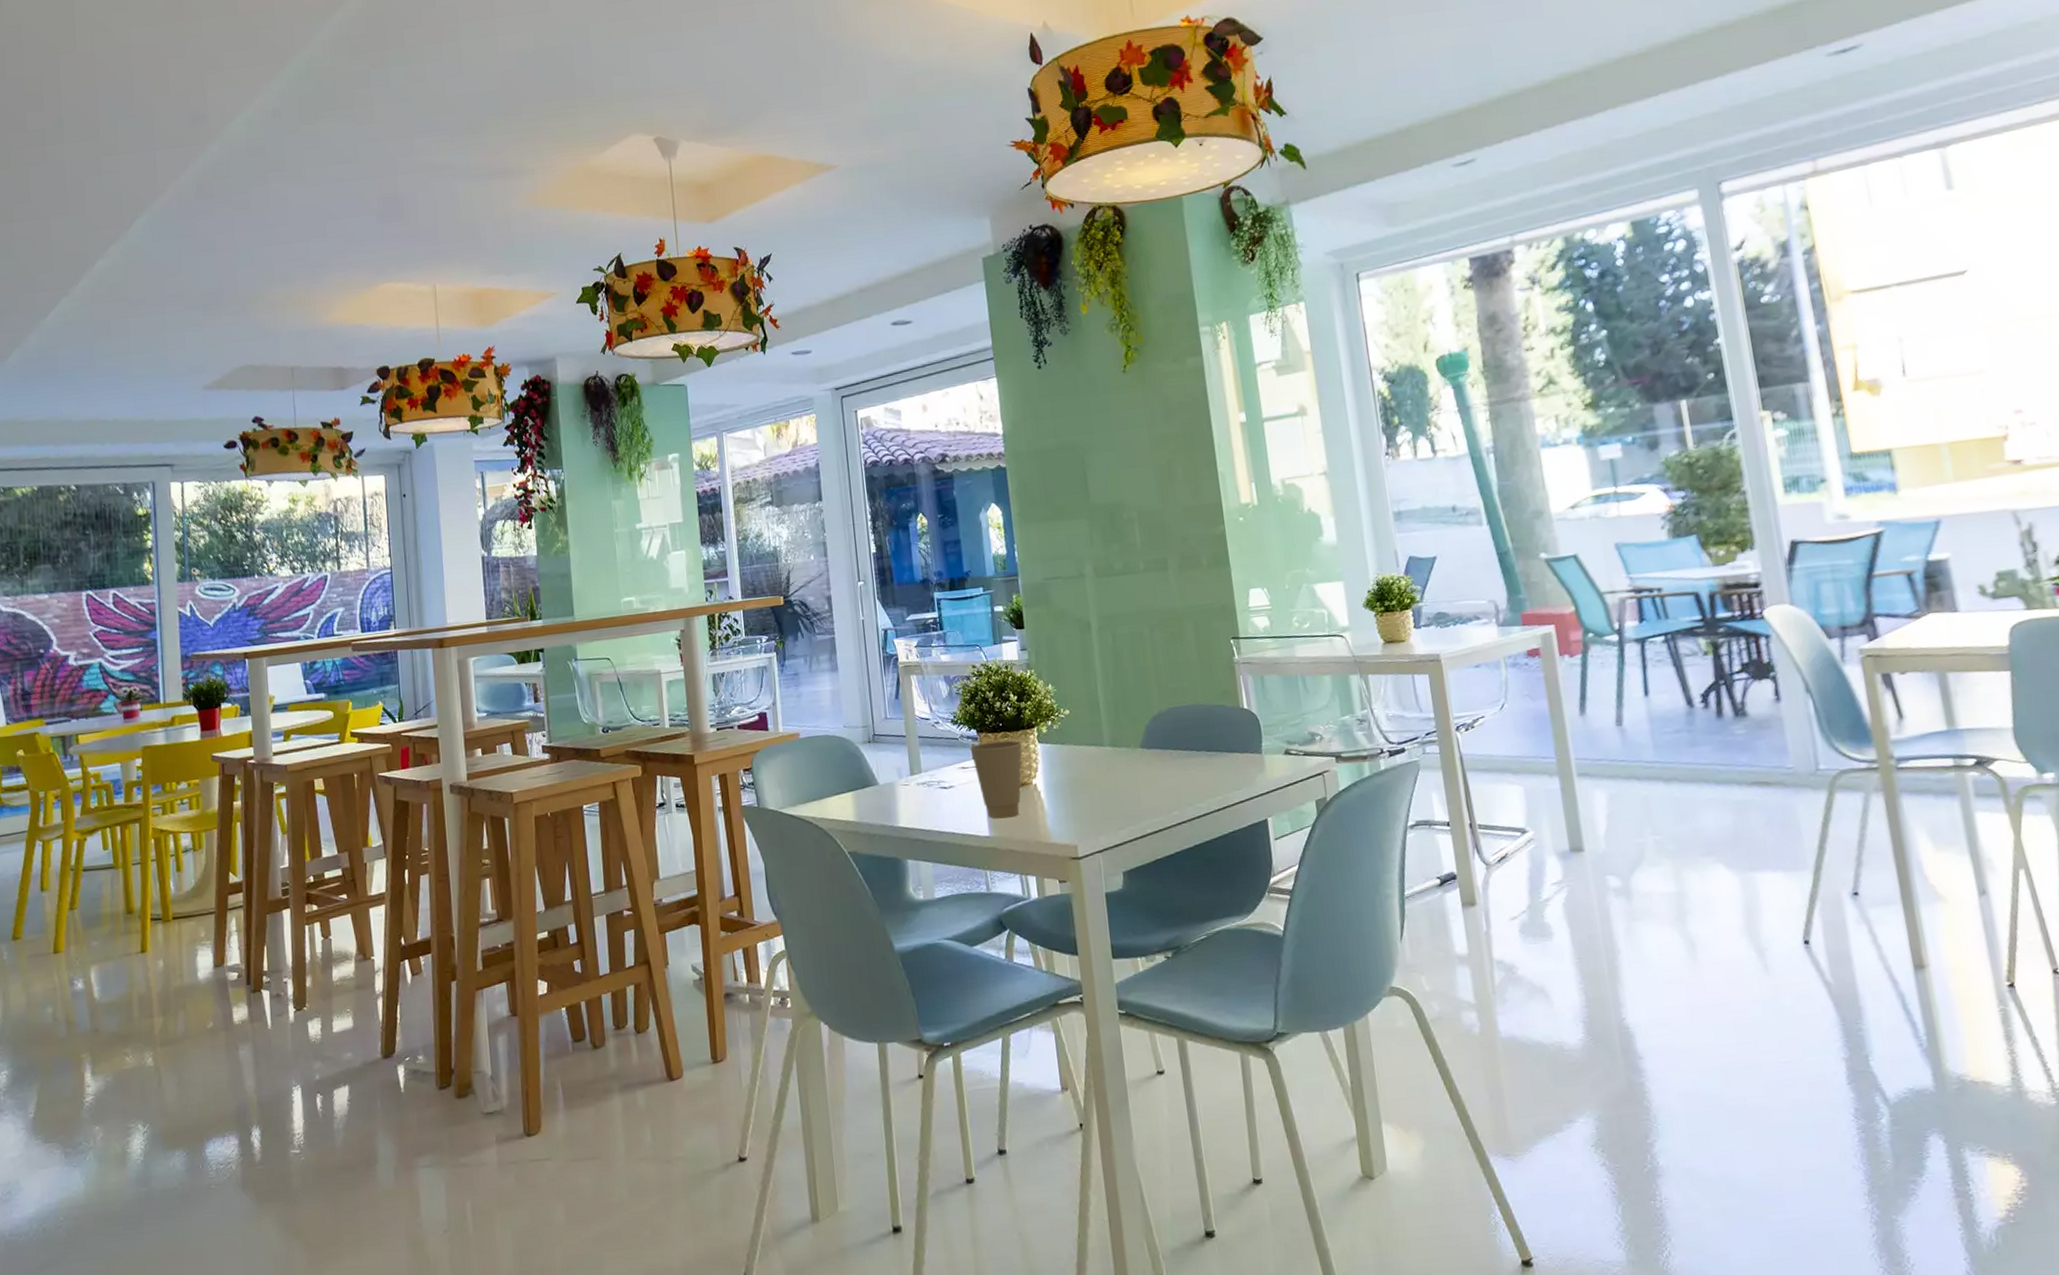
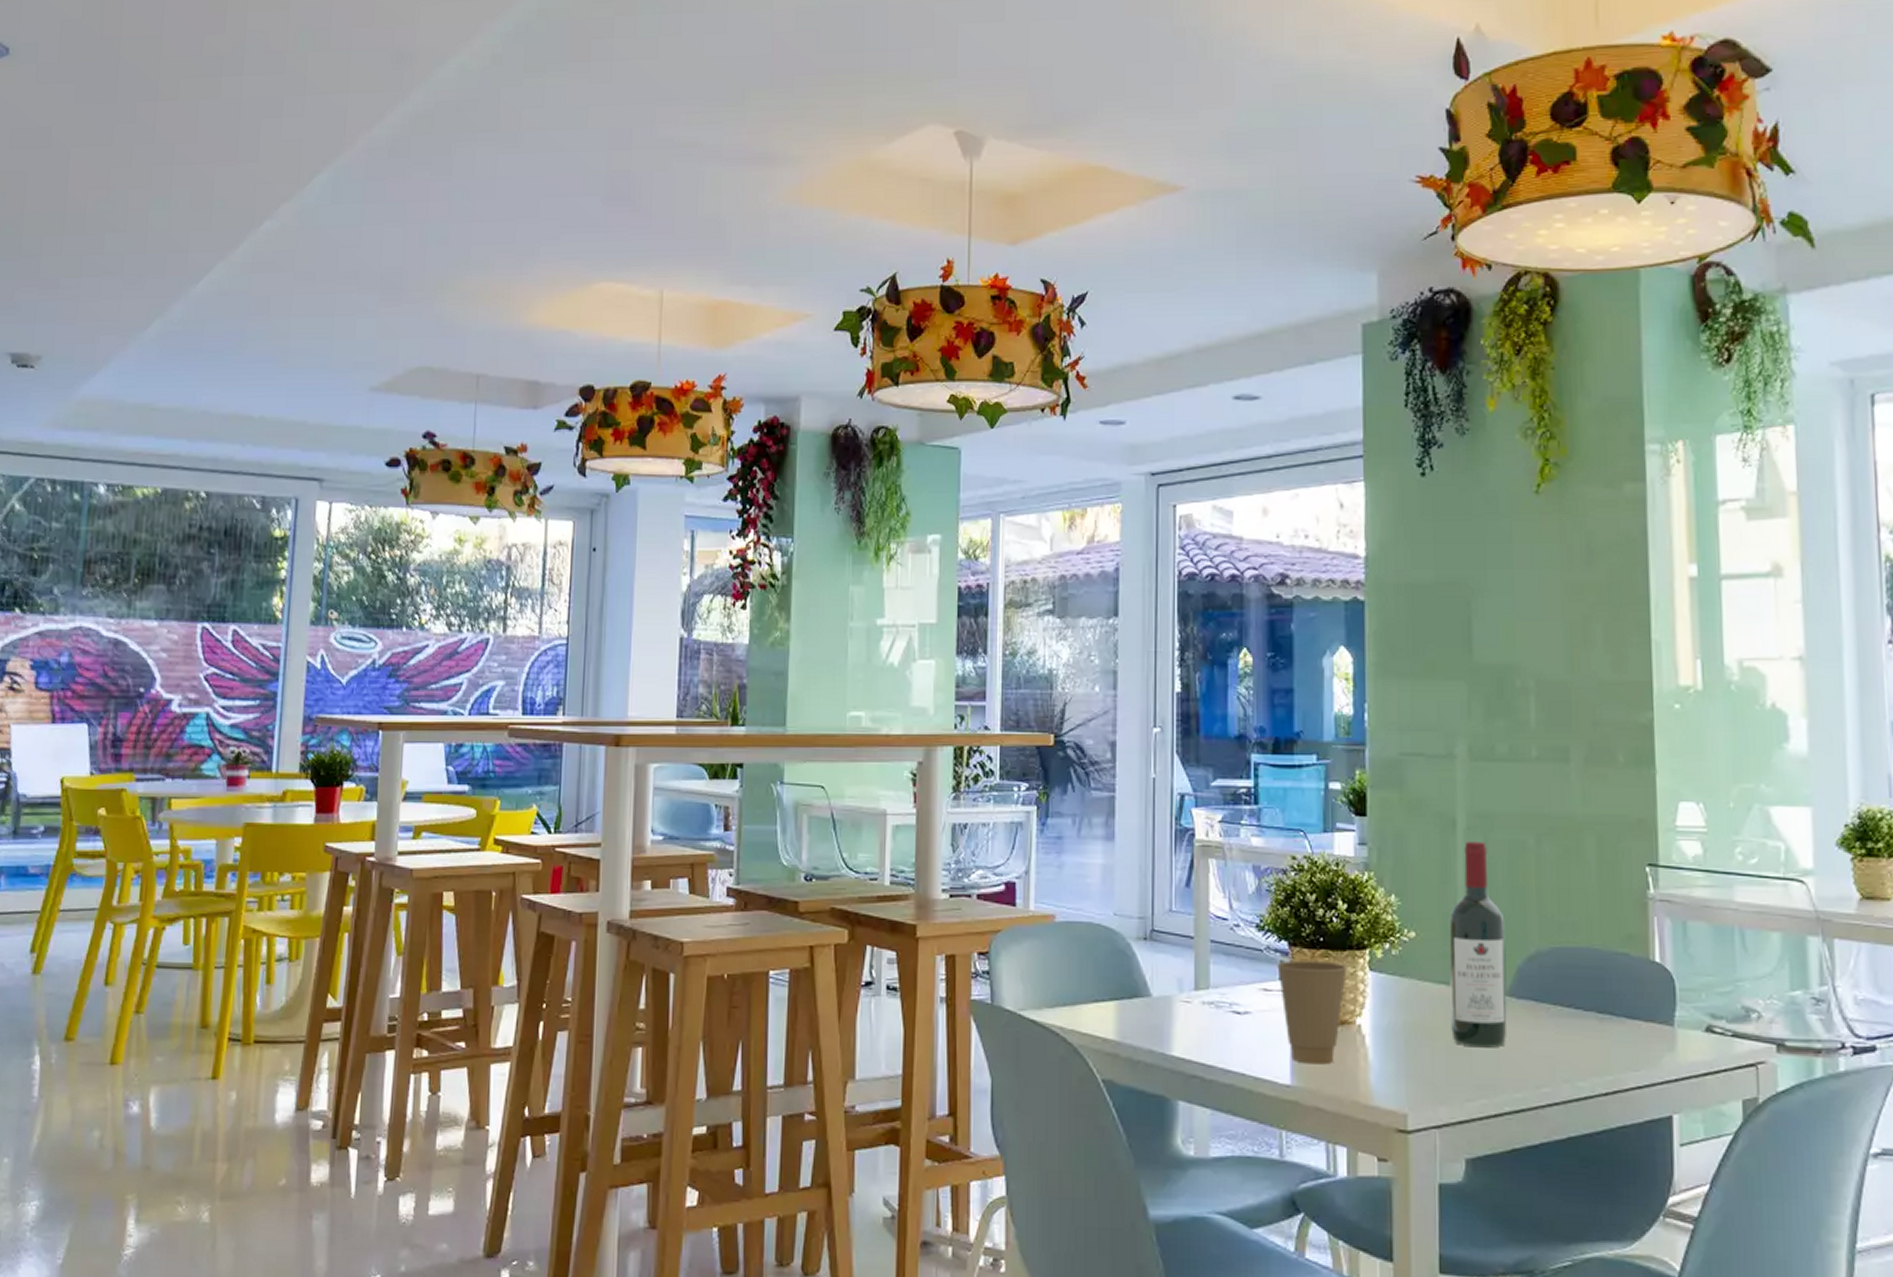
wine bottle: none [1092,637,1143,789] -> present [1449,842,1508,1048]

